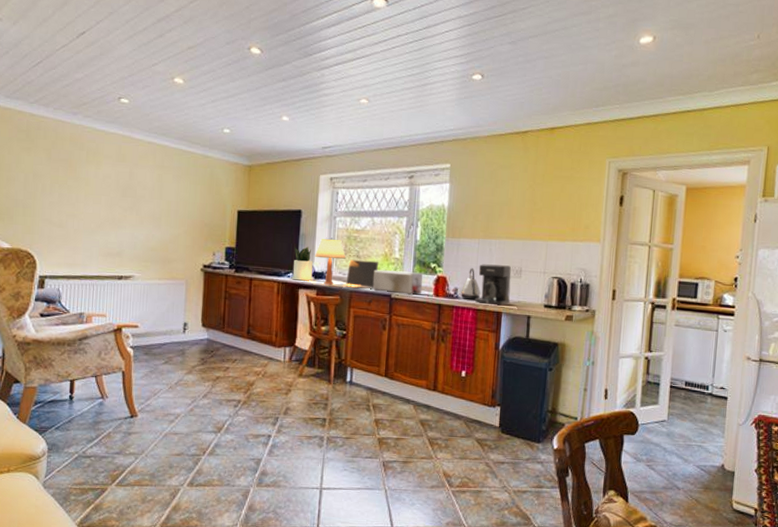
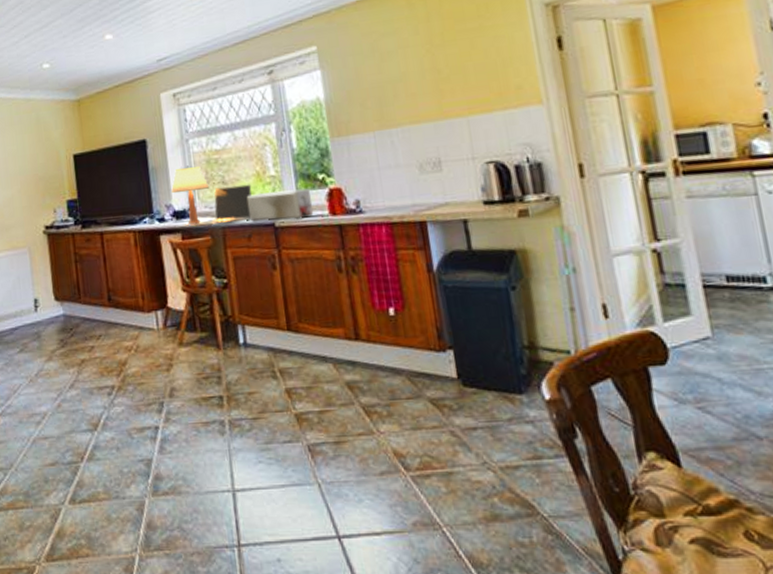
planter: present [291,247,314,281] -> none [145,182,175,226]
kettle: present [461,267,481,300] -> none [364,169,392,213]
coffee maker: present [475,264,511,306] -> none [381,158,435,215]

